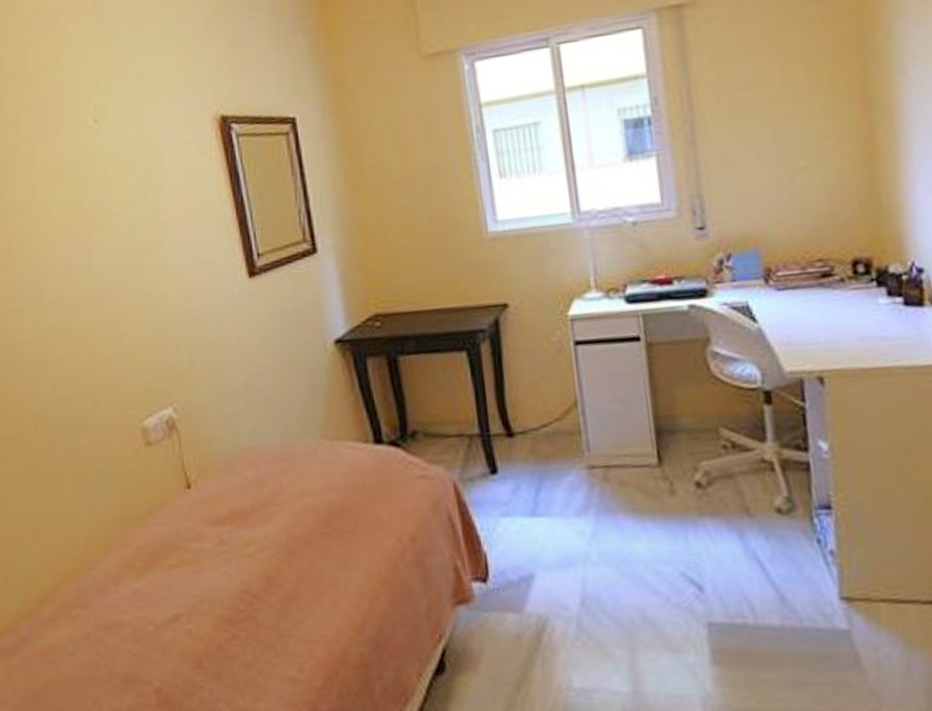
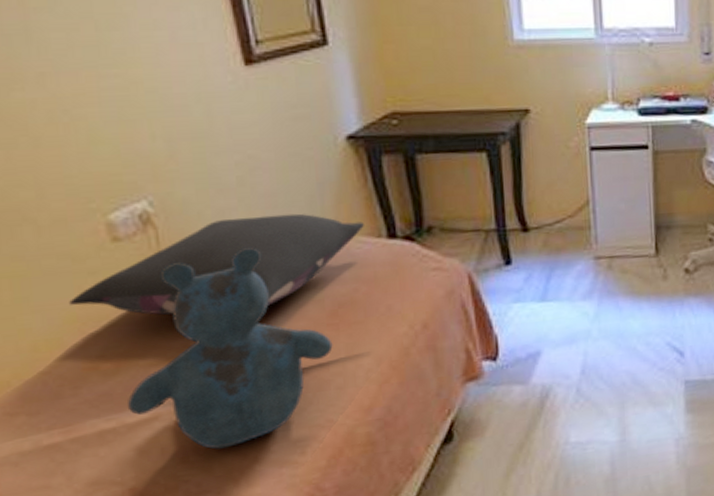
pillow: none [113,418,352,518] -> present [69,213,364,315]
teddy bear: none [155,453,327,657] -> present [128,248,333,450]

